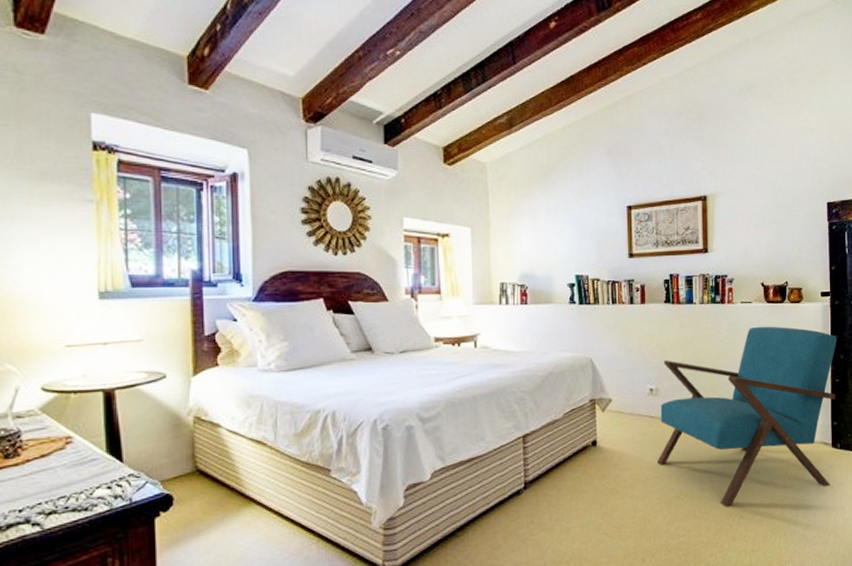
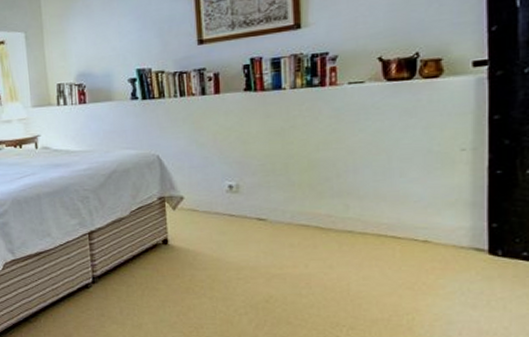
armchair: present [656,326,837,507] -> none [239,108,499,316]

